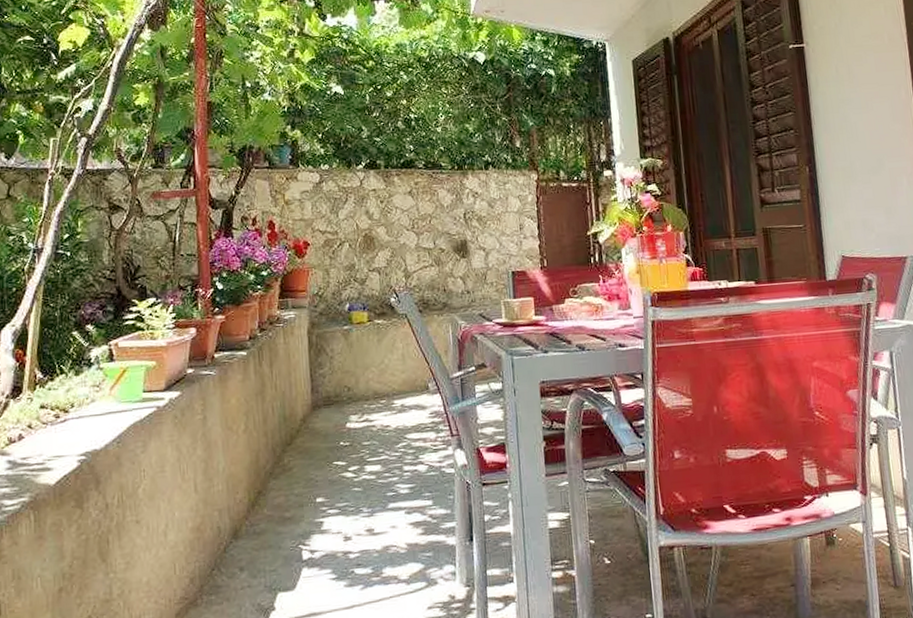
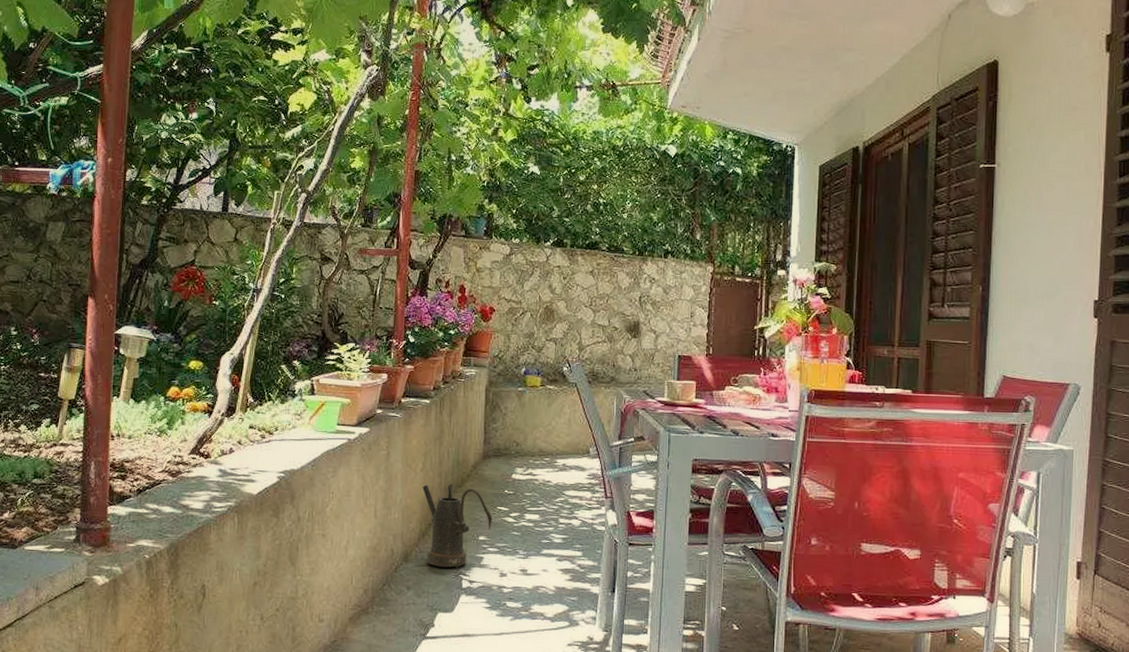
watering can: none [247,442,330,540] -> present [422,483,493,568]

